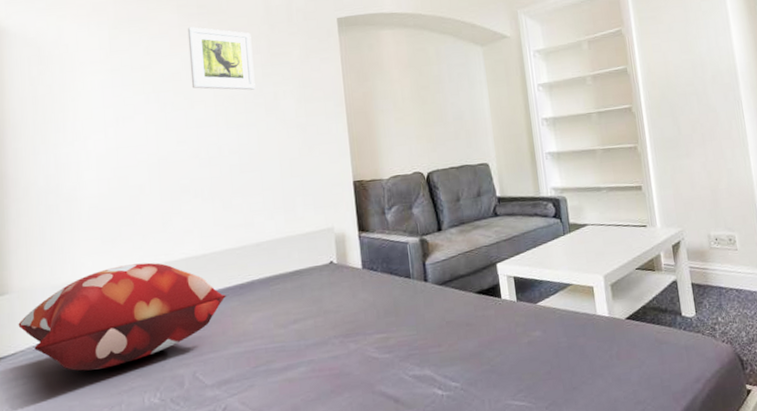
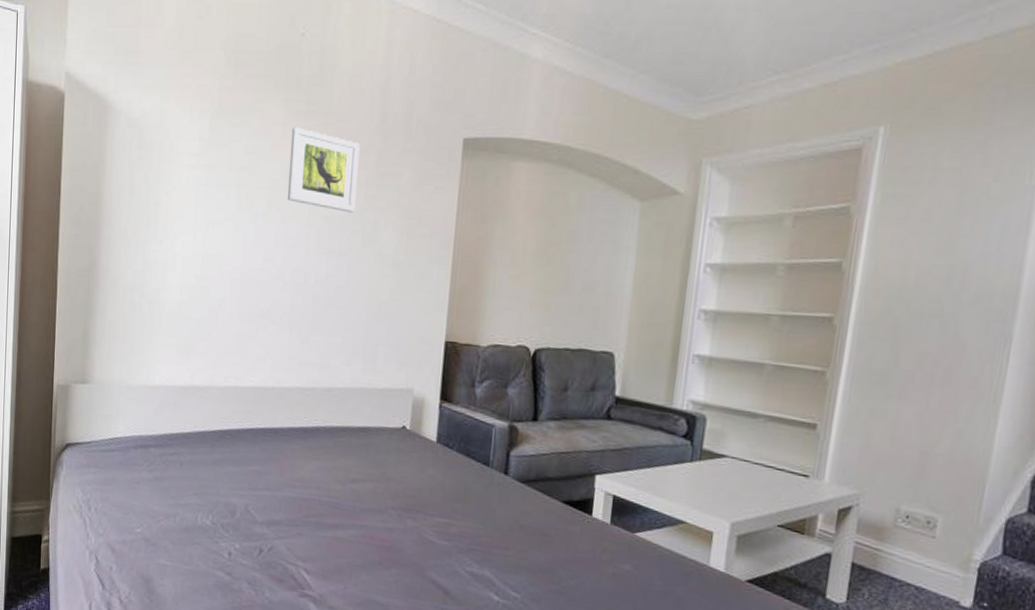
decorative pillow: present [18,262,227,371] -> none [95,379,290,479]

